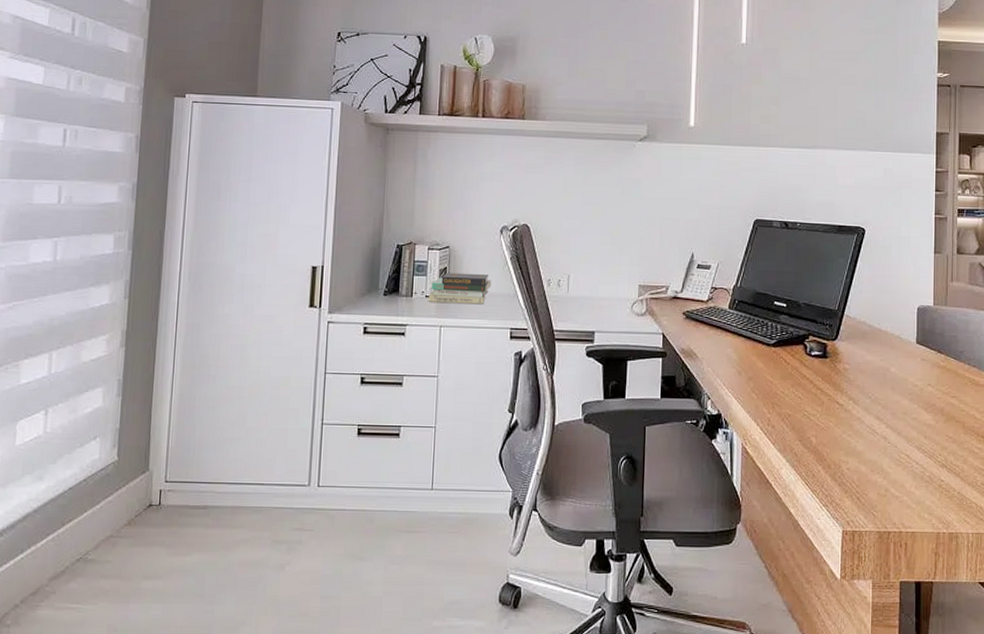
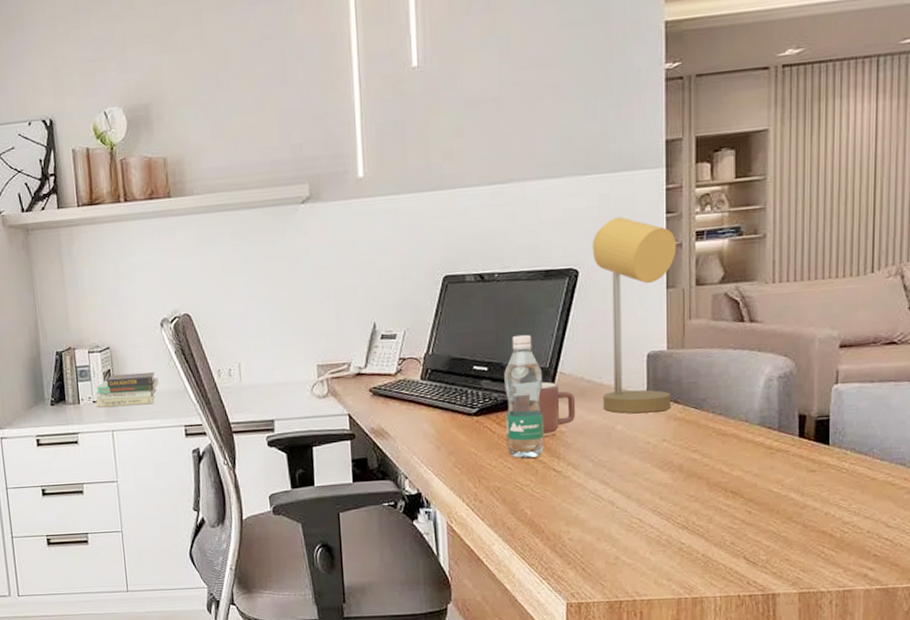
bottle: none [798,278,832,391] -> present [504,334,545,459]
mug: none [827,322,858,371] -> present [538,381,576,436]
desk lamp: none [876,189,943,359] -> present [592,217,677,414]

